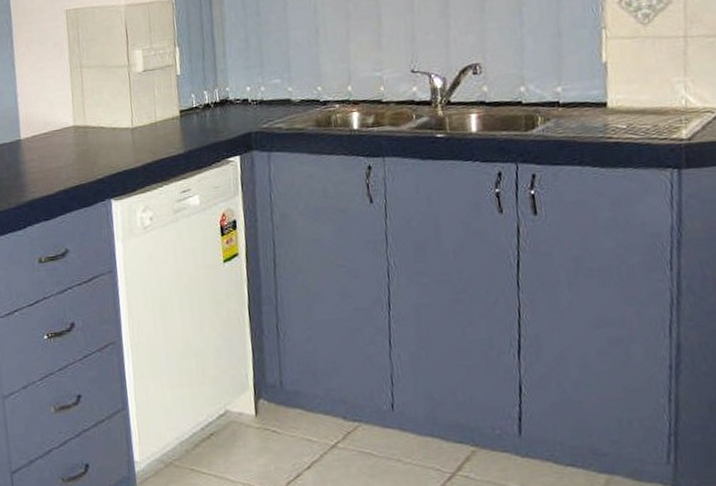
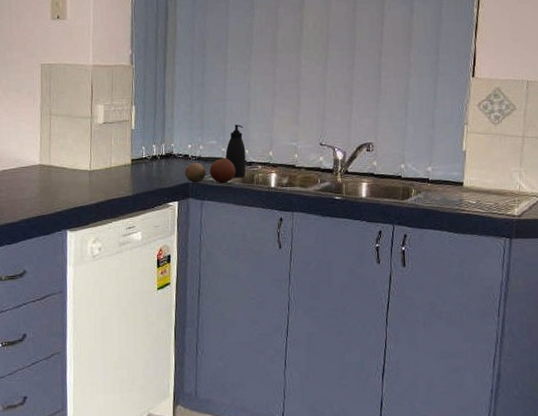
fruit: none [245,106,272,132] -> present [185,162,206,183]
fruit: none [275,98,308,130] -> present [209,157,236,183]
soap dispenser: none [293,57,321,121] -> present [225,124,246,178]

